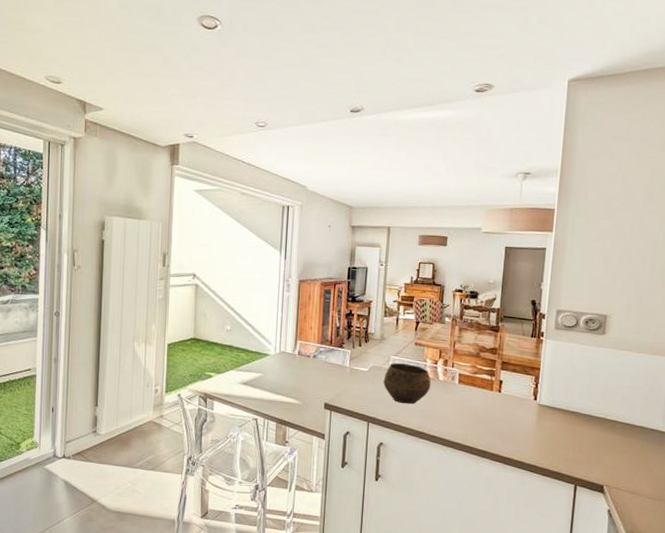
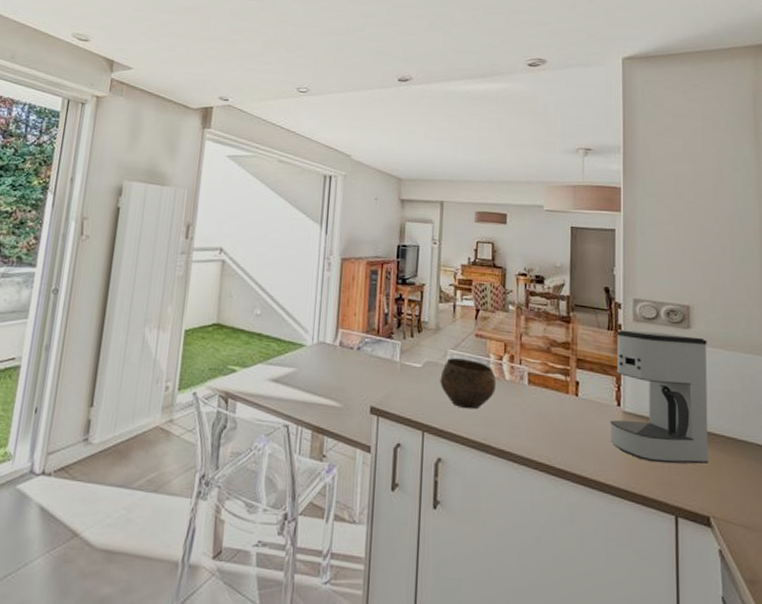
coffee maker: none [525,337,619,445] -> present [610,330,708,464]

